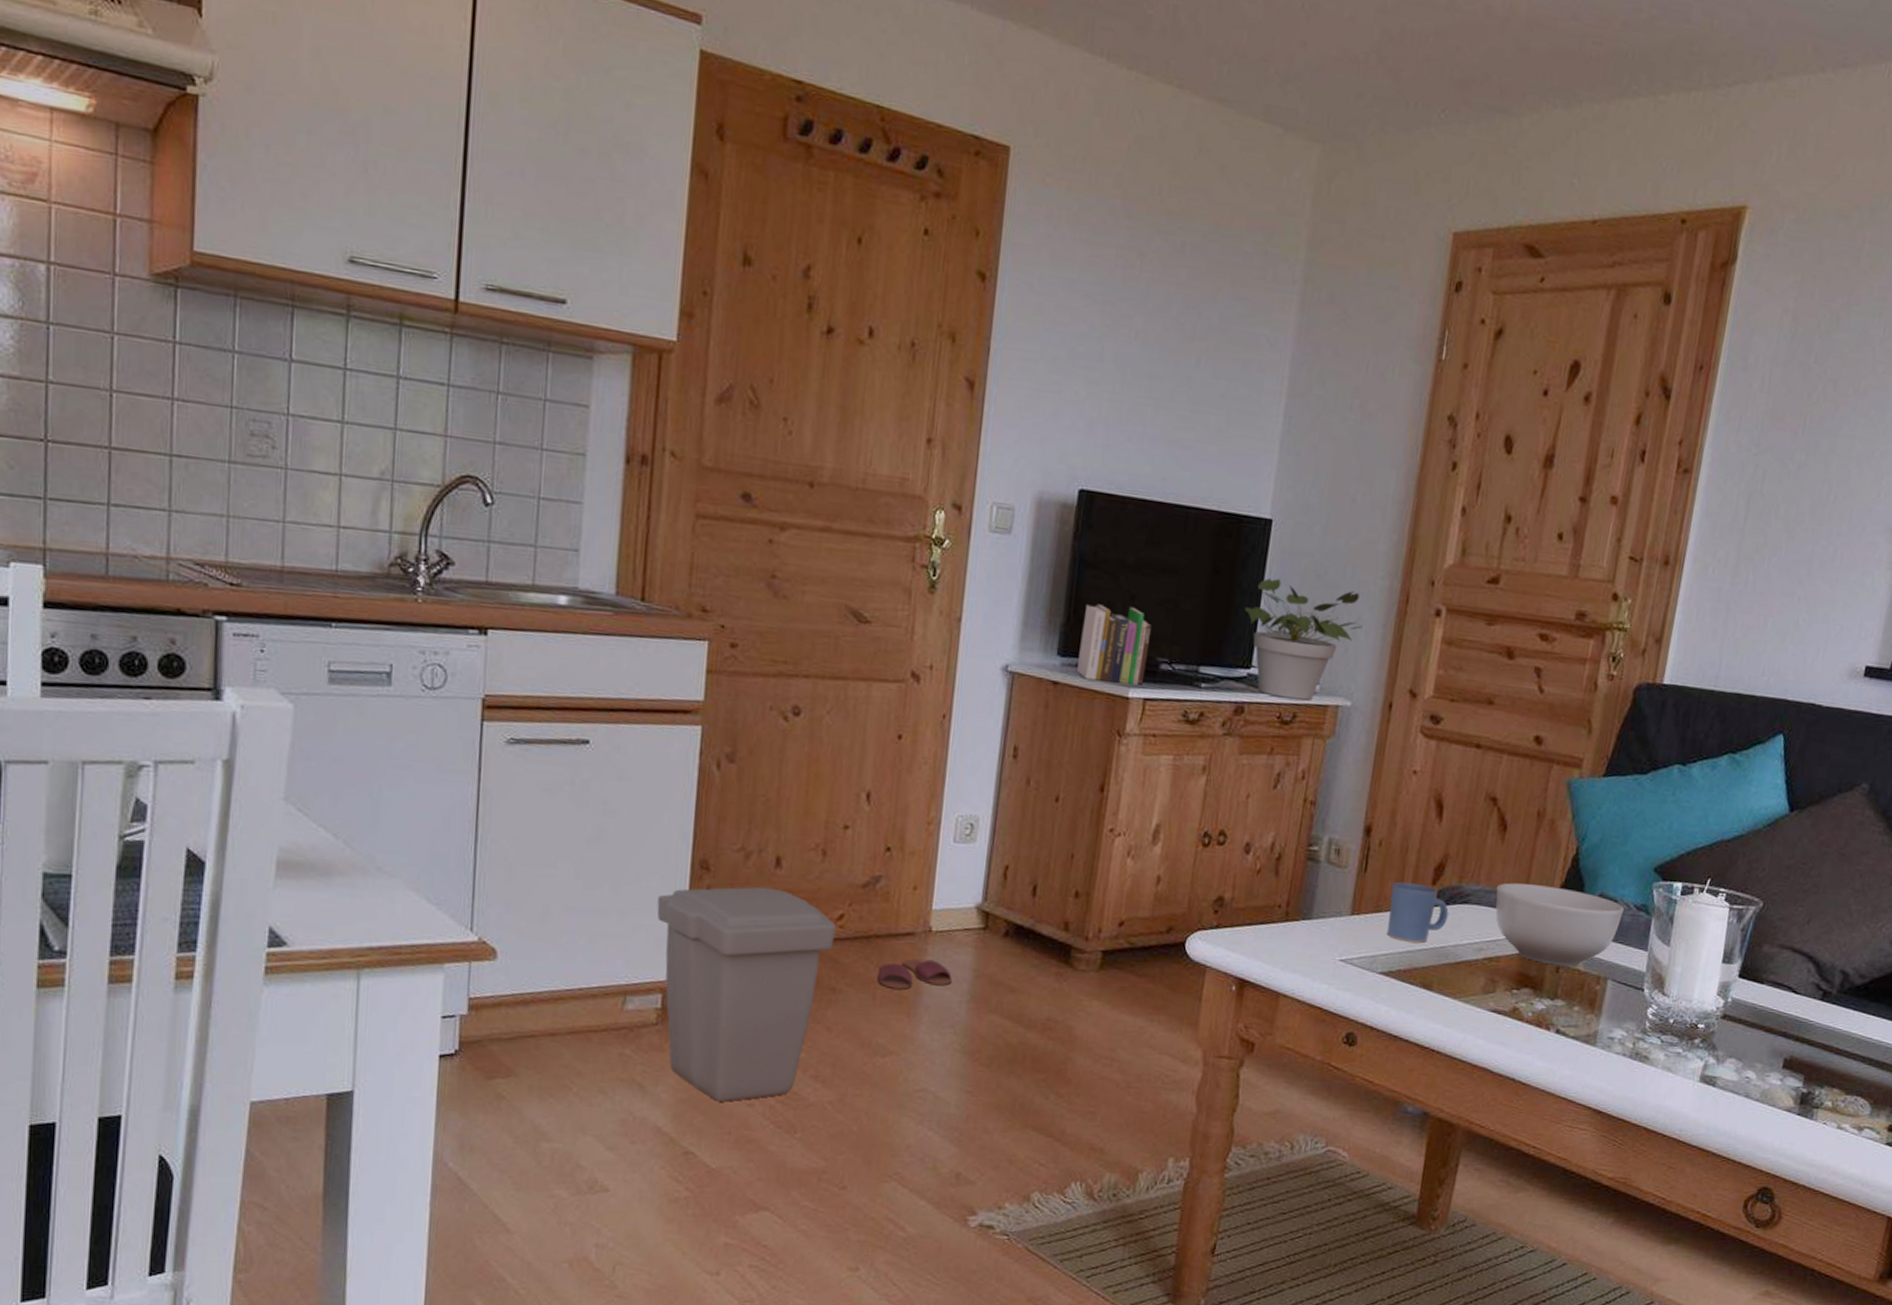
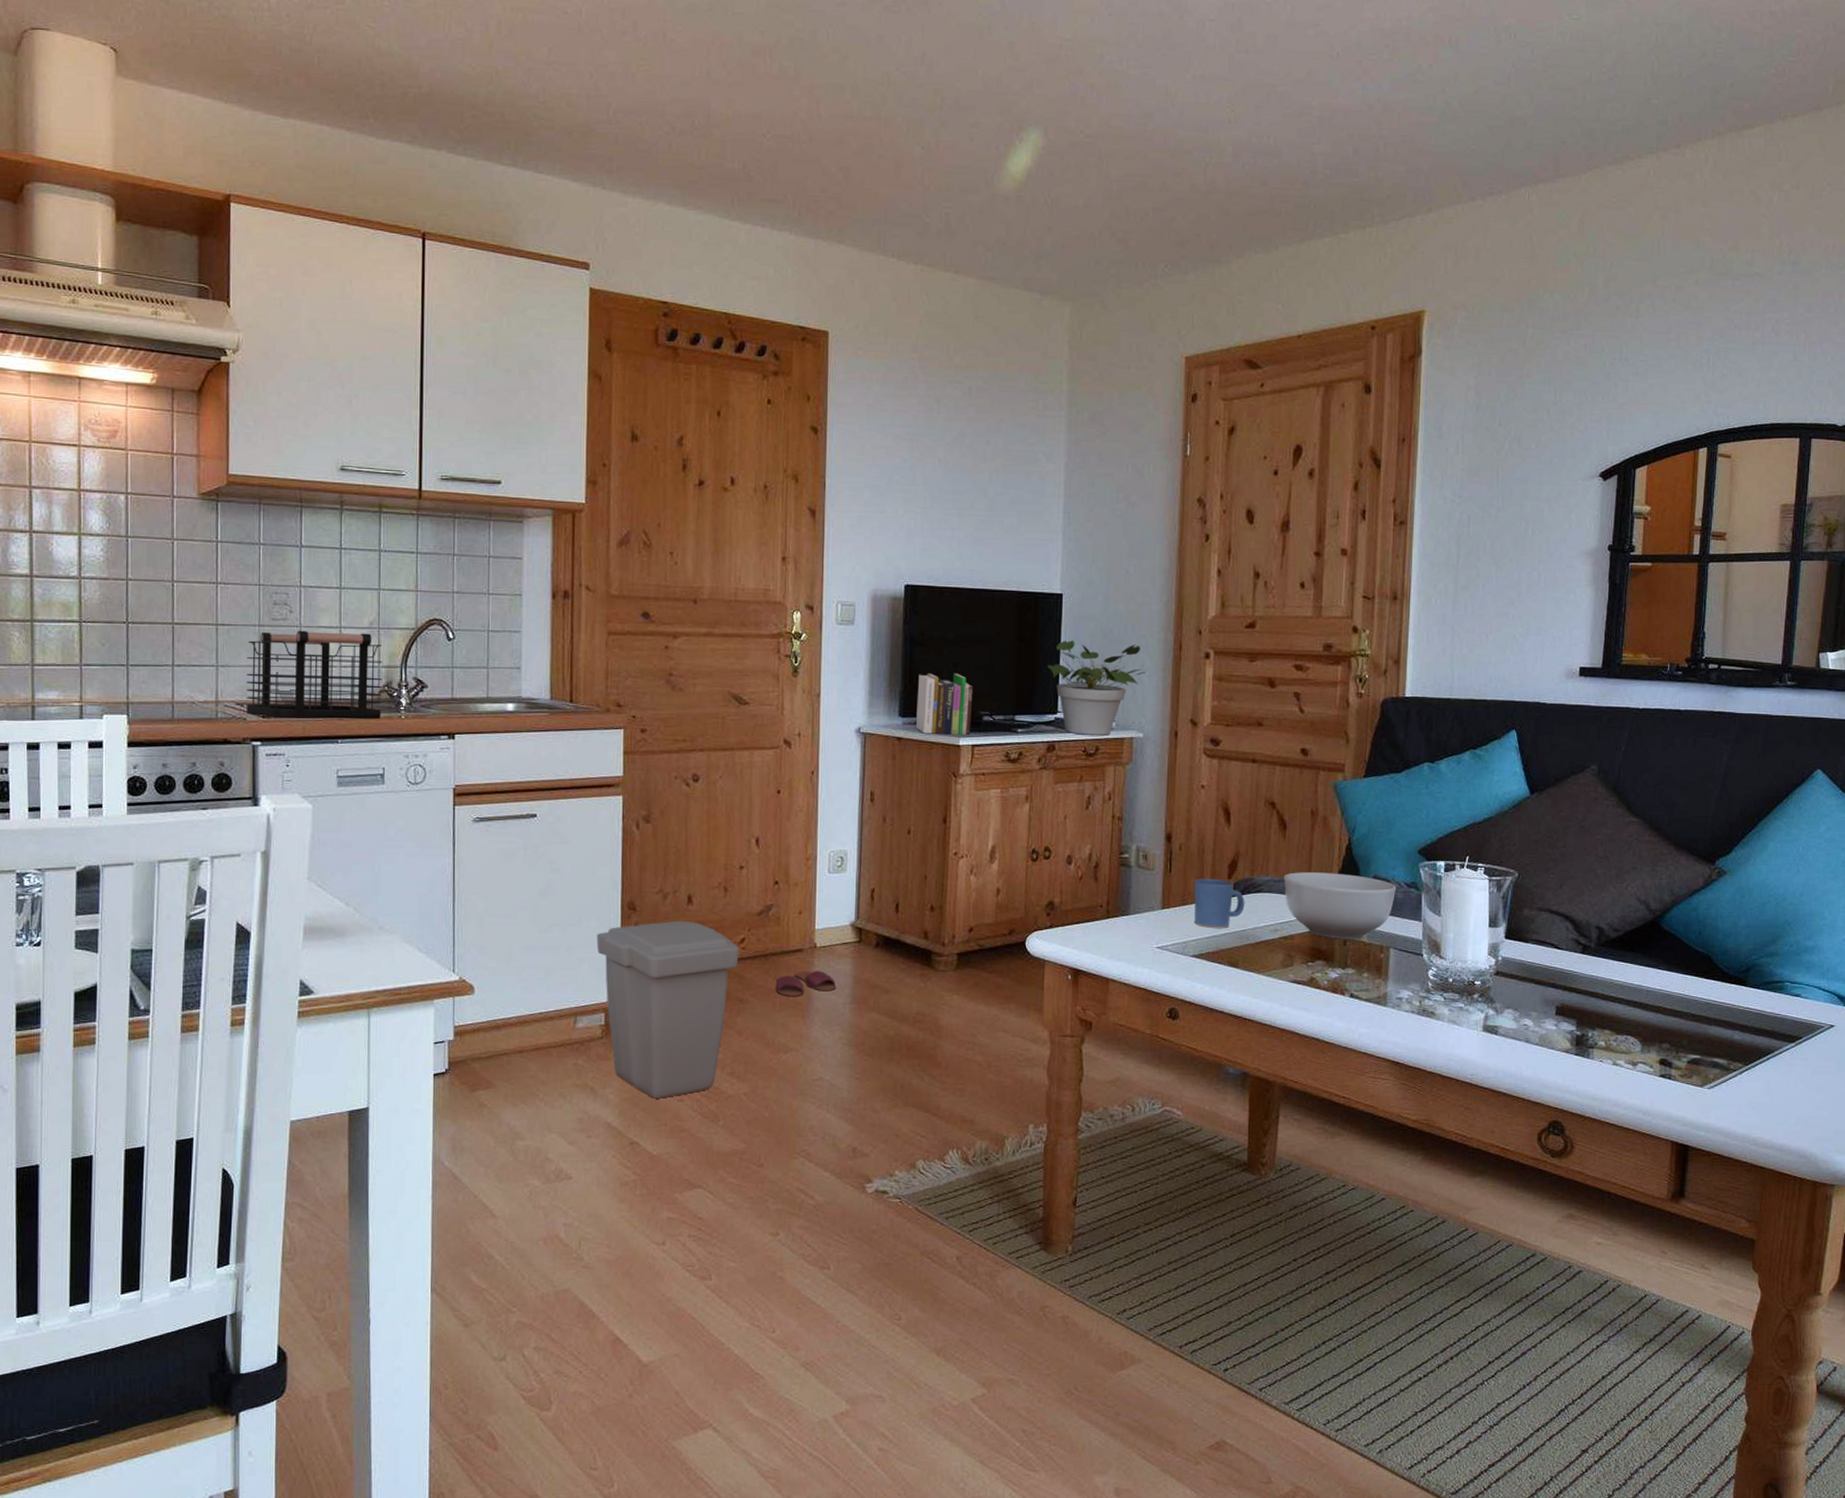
dish rack: none [207,470,396,602] -> present [246,630,383,720]

